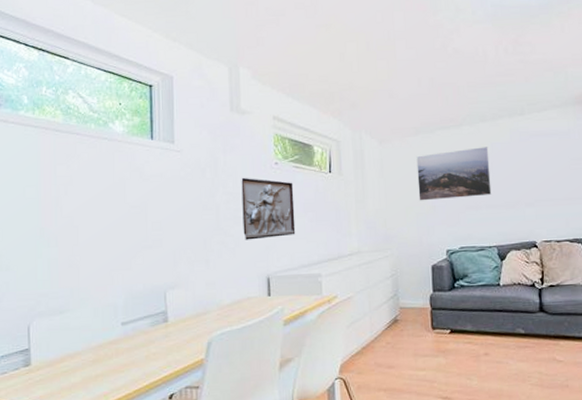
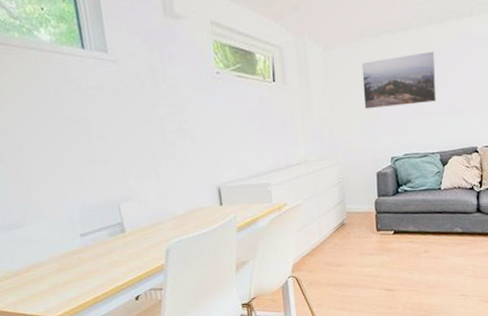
wall relief: present [241,177,296,240] -> none [183,88,243,153]

